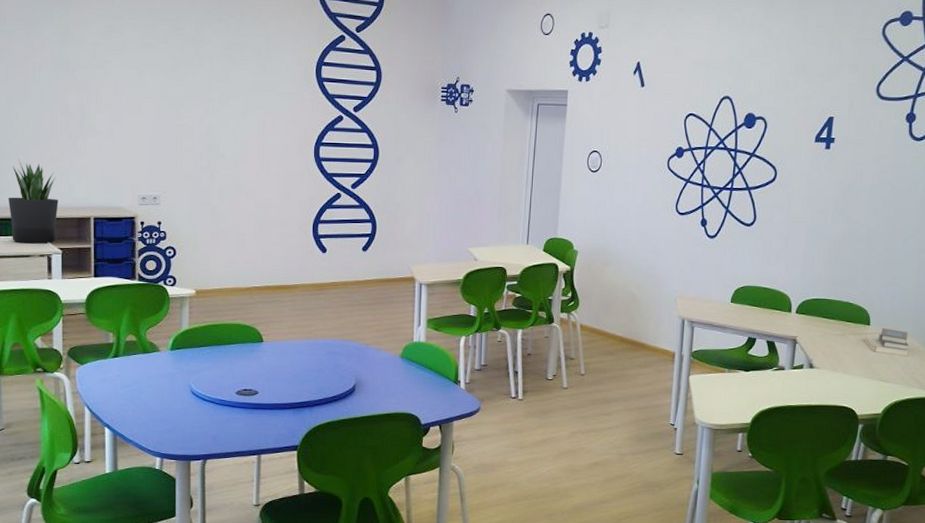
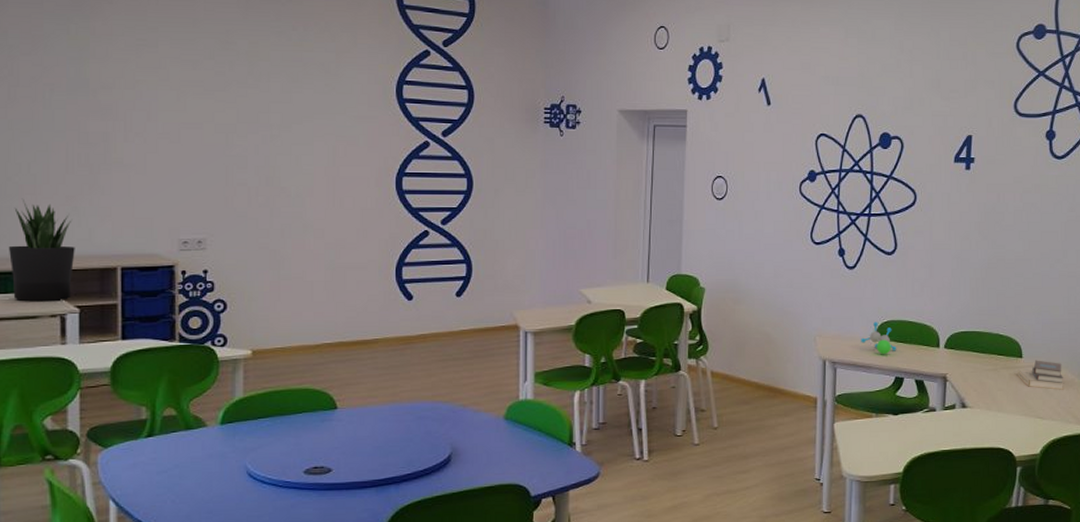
molecular model: none [718,286,751,317] -> present [861,321,897,355]

